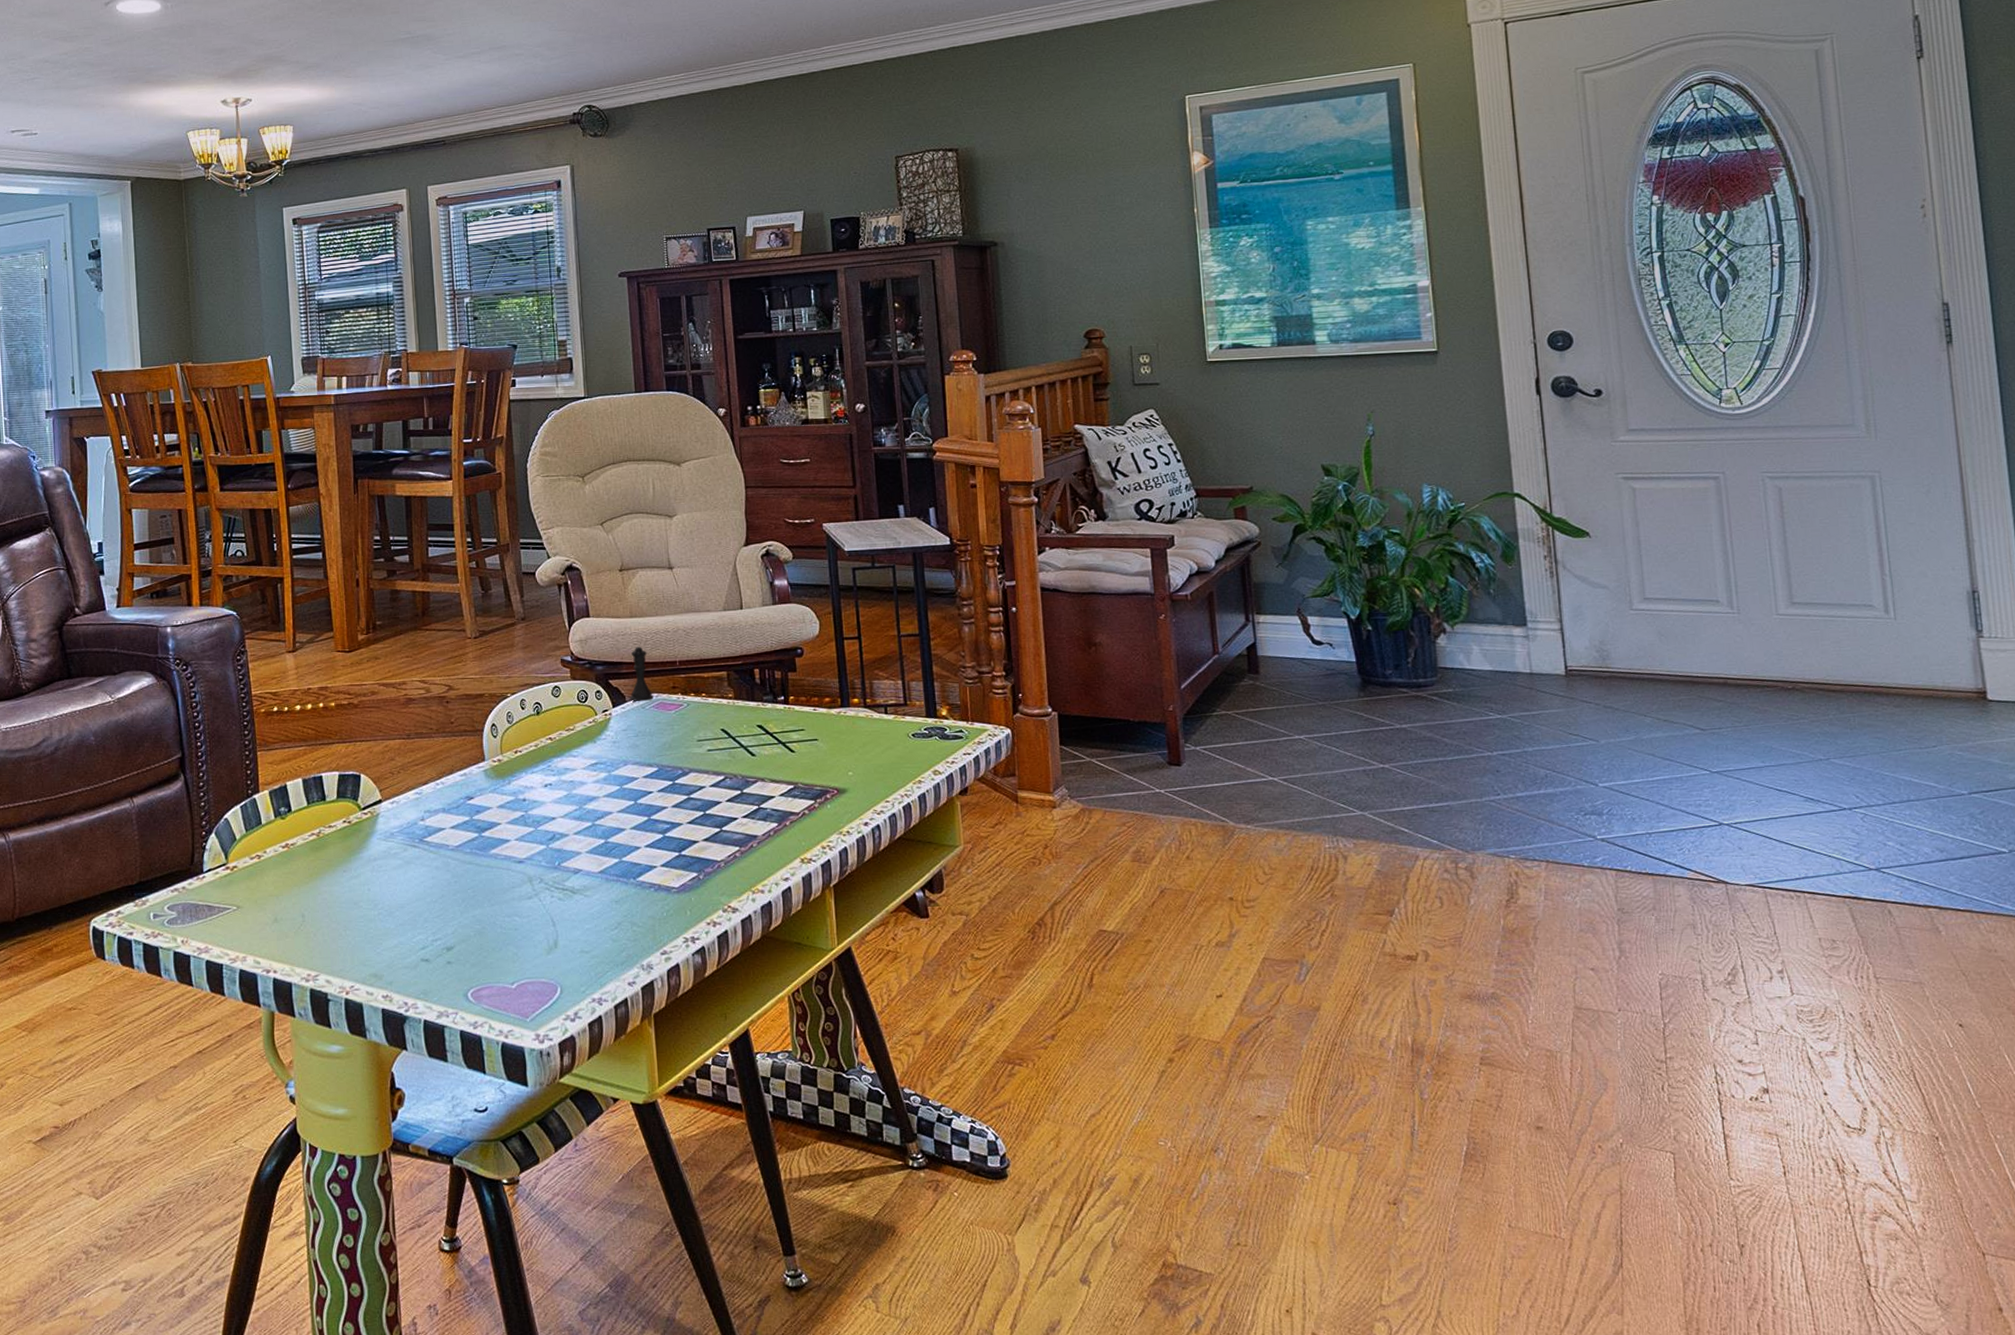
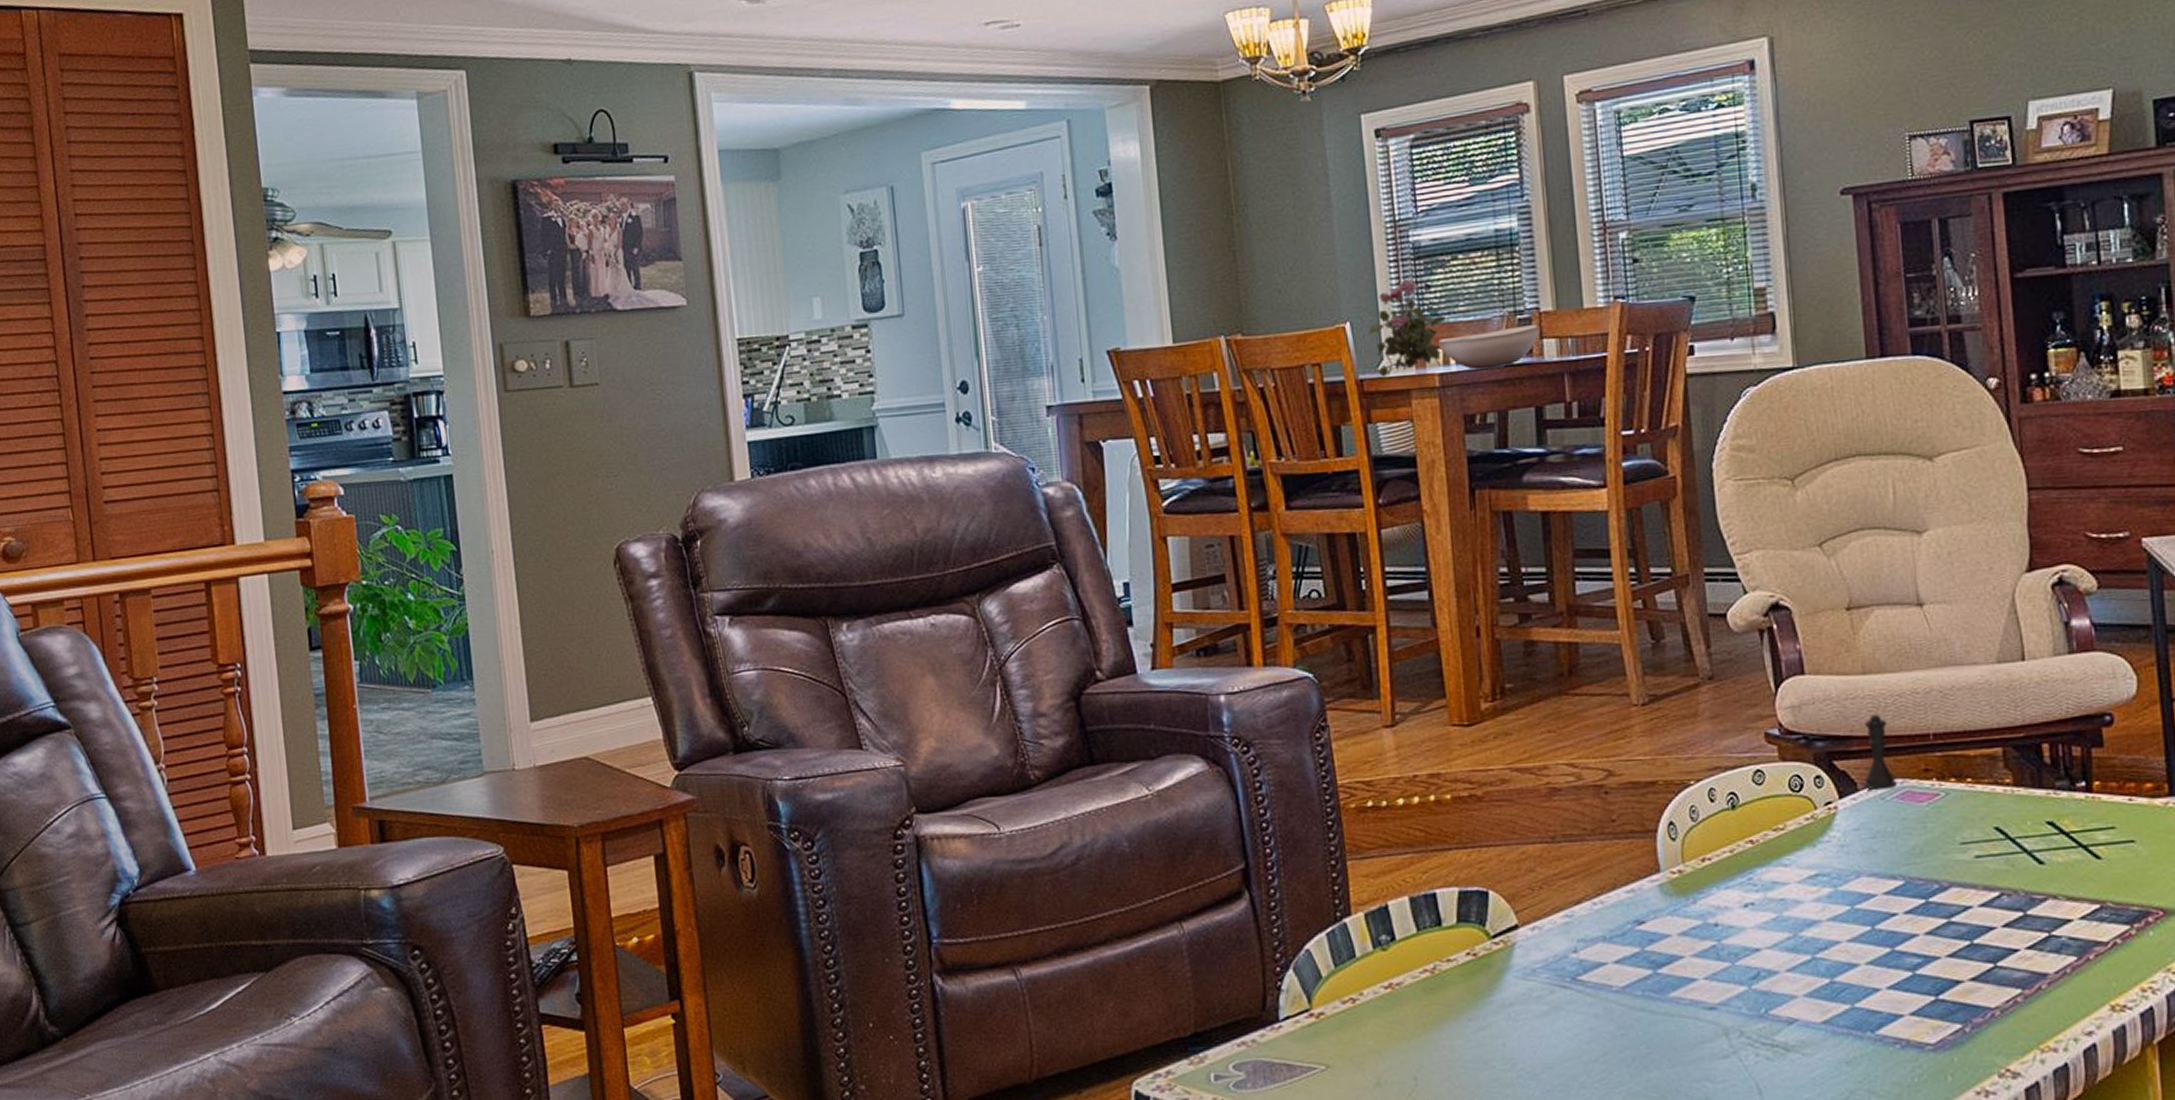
flower bouquet: none [284,327,340,396] -> present [1368,279,1446,377]
bowl: none [334,362,407,393] -> present [1438,325,1540,370]

